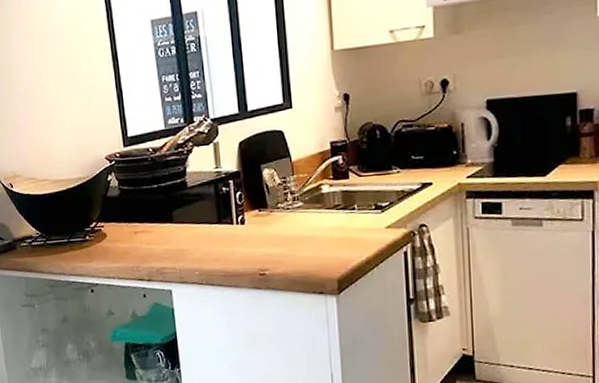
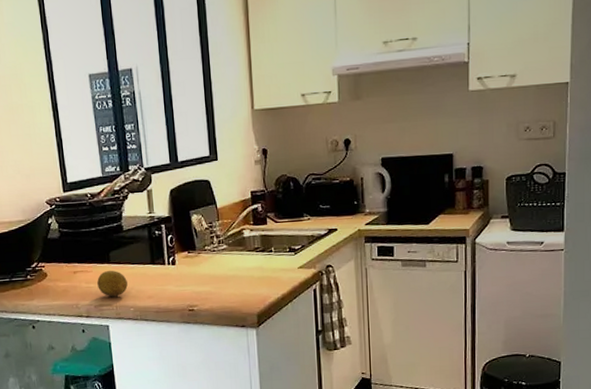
fruit: none [159,230,192,259] -> present [97,270,128,297]

